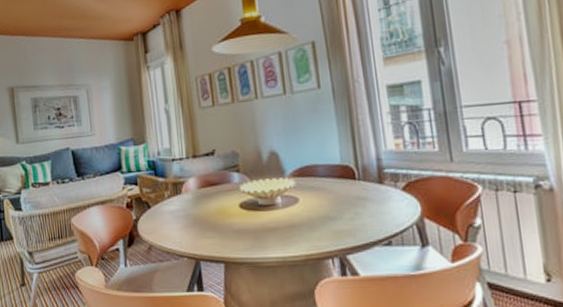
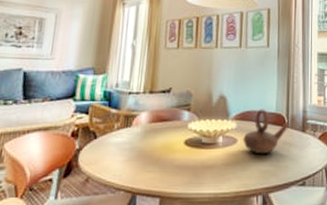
teapot: none [305,161,360,213] -> present [243,109,289,155]

